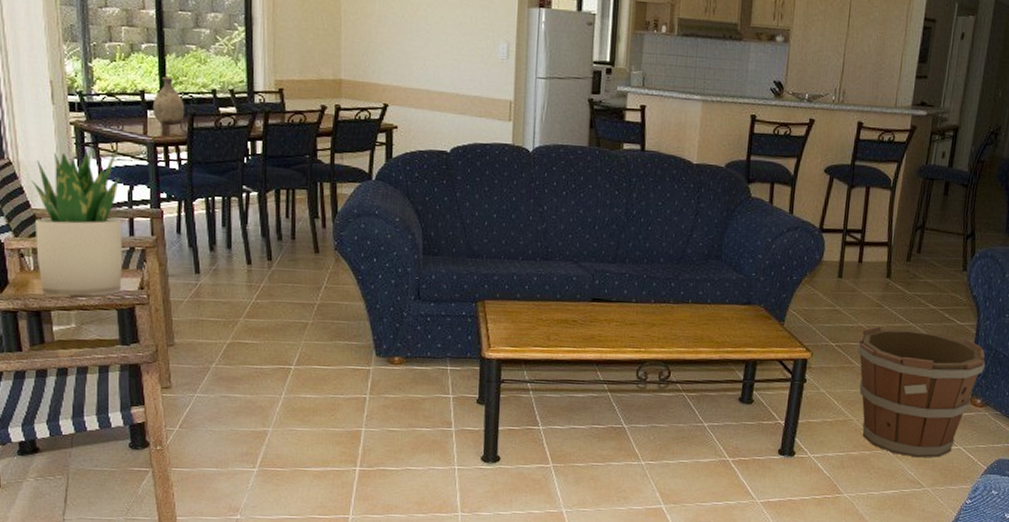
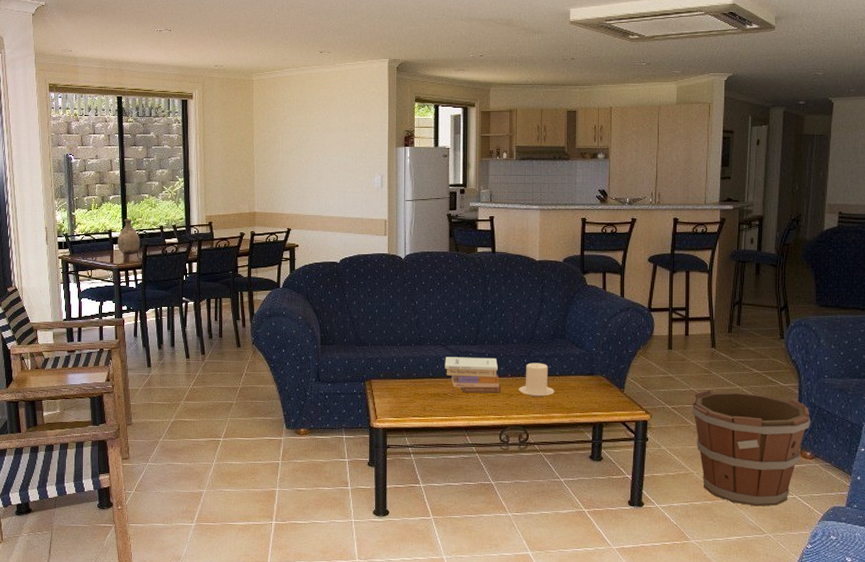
planter: present [32,144,123,299] -> none [31,272,95,390]
books: none [576,276,642,322] -> present [445,357,501,393]
candle: none [661,287,704,328] -> present [518,363,554,397]

